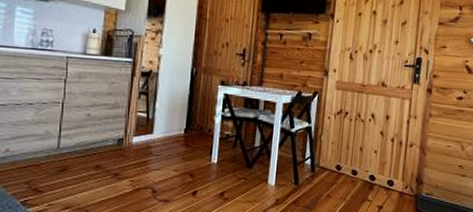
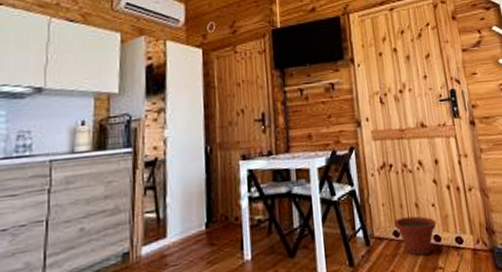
plant pot: none [339,156,375,188] -> present [394,216,437,256]

